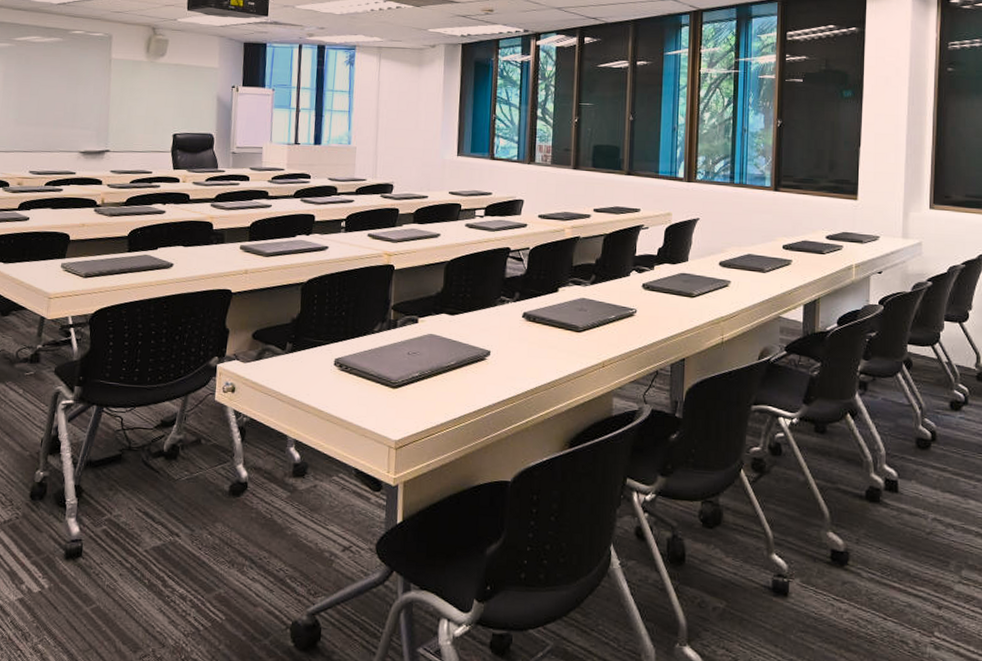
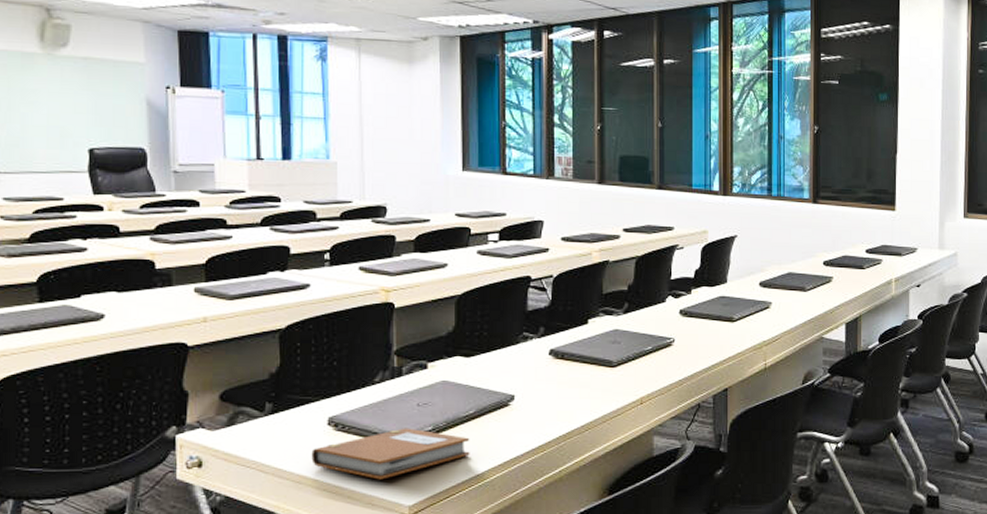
notebook: none [319,372,450,416] -> present [311,428,470,480]

